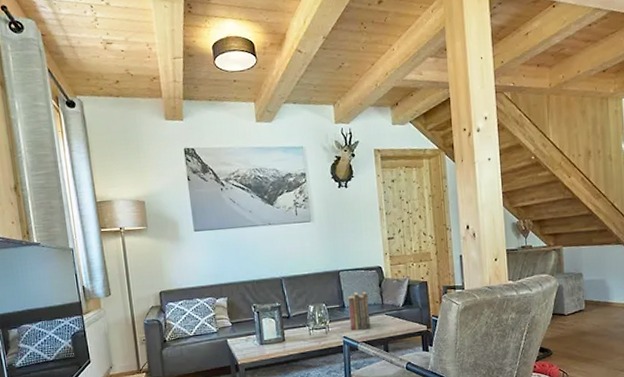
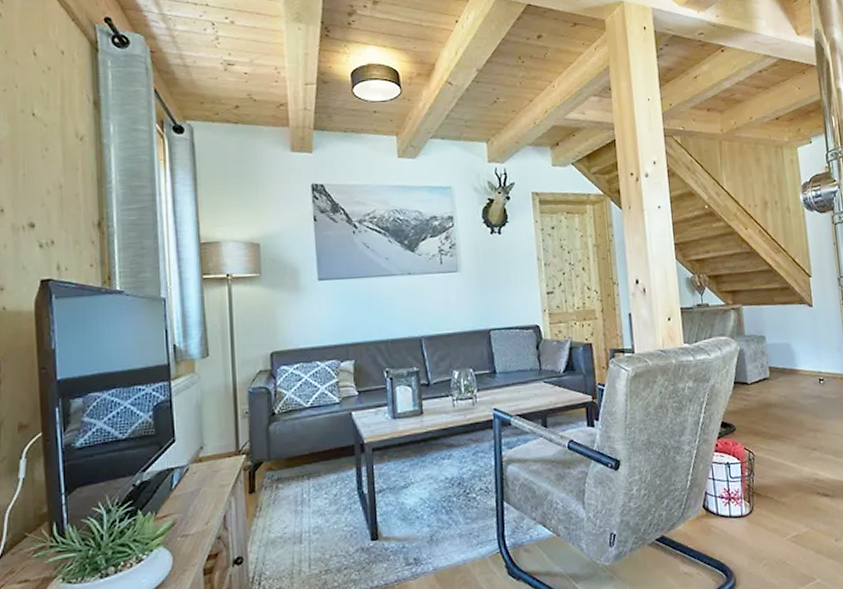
books: present [347,291,371,331] -> none [499,354,527,402]

